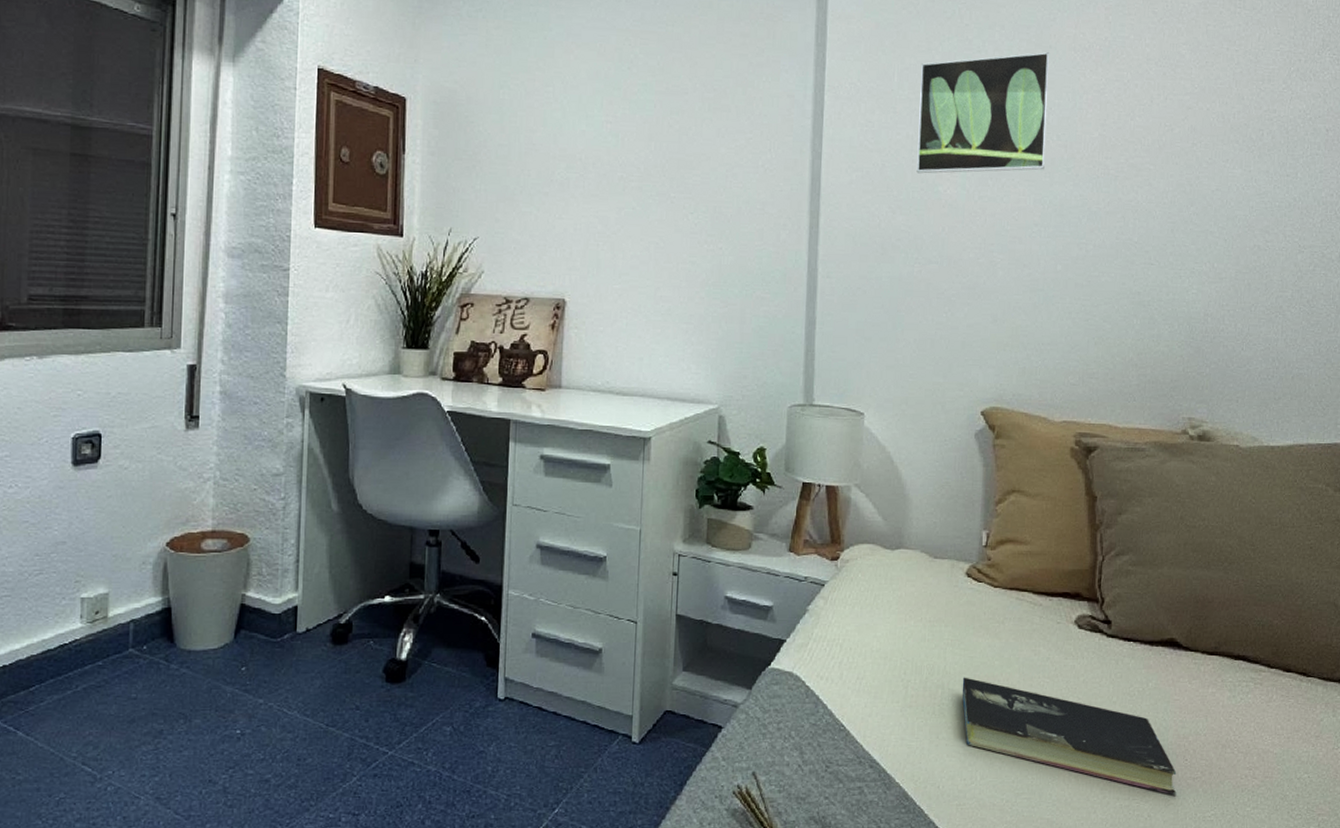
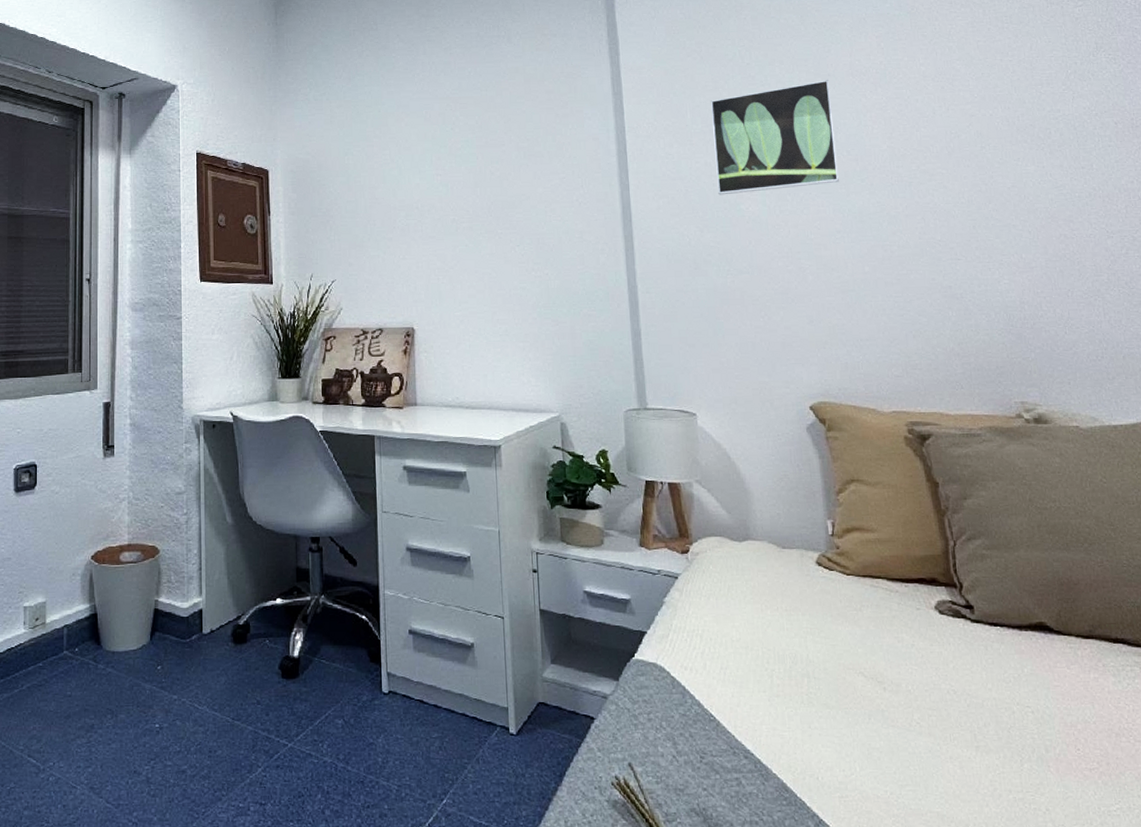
book: present [962,677,1177,796] -> none [827,665,1074,788]

